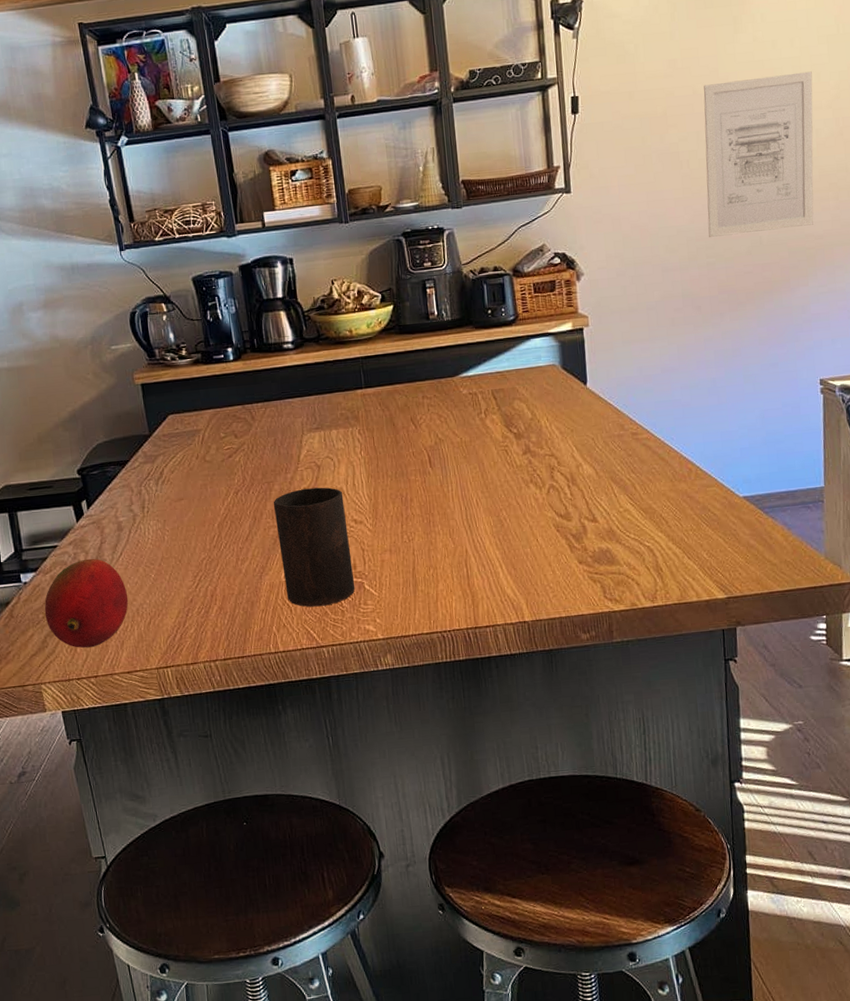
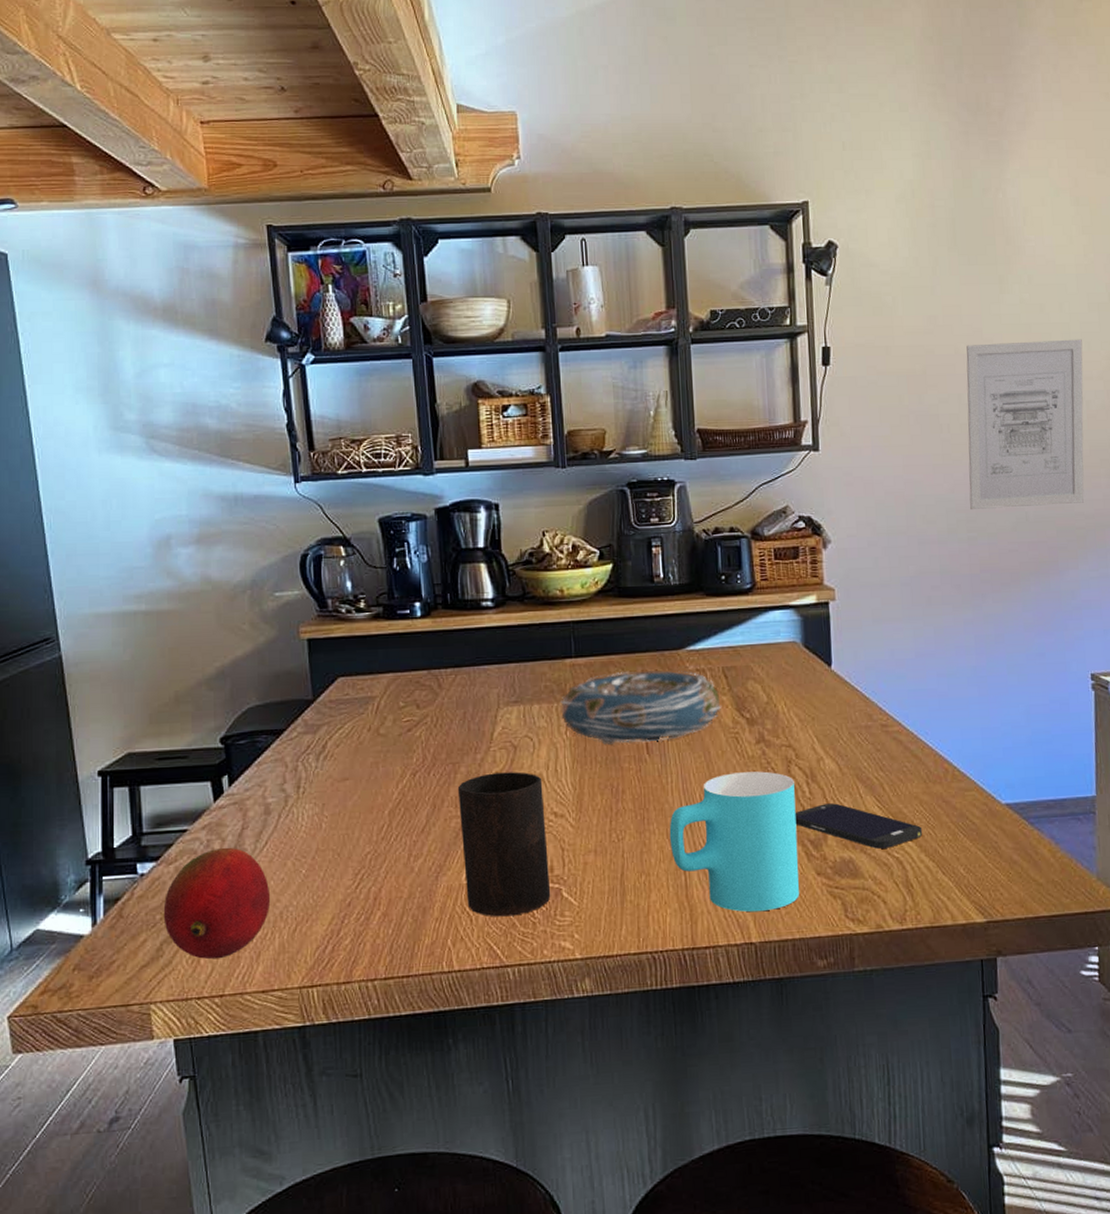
decorative bowl: none [355,395,492,461] -> present [561,670,721,745]
cup: none [451,478,564,596] -> present [669,771,799,912]
smartphone: none [558,502,670,540] -> present [794,803,923,849]

